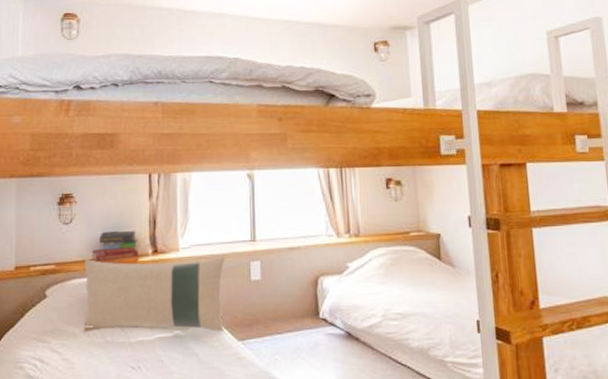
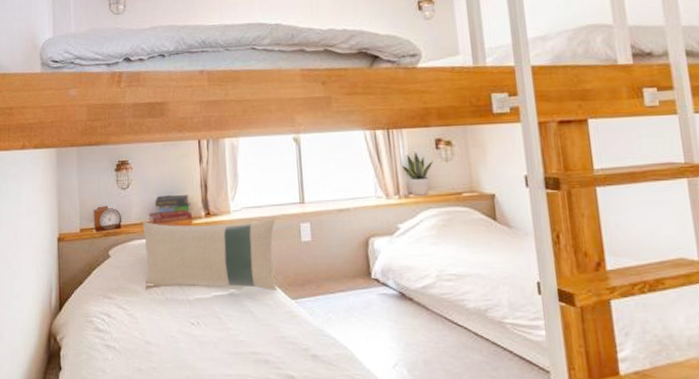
alarm clock: none [31,242,61,271] -> present [93,206,121,233]
potted plant: none [353,190,383,236] -> present [402,151,433,197]

